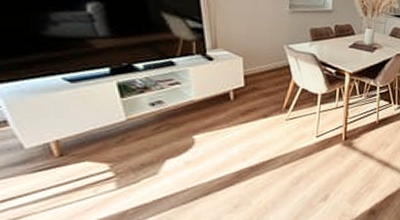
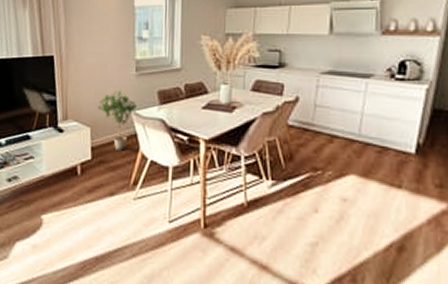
potted plant: none [250,25,290,80] -> present [98,91,137,151]

